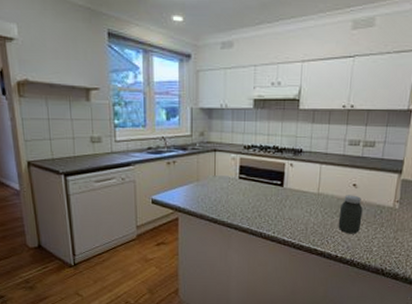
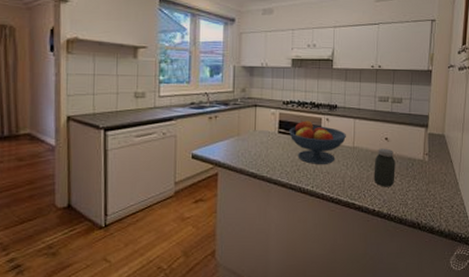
fruit bowl: none [250,166,311,211] -> present [289,120,346,164]

